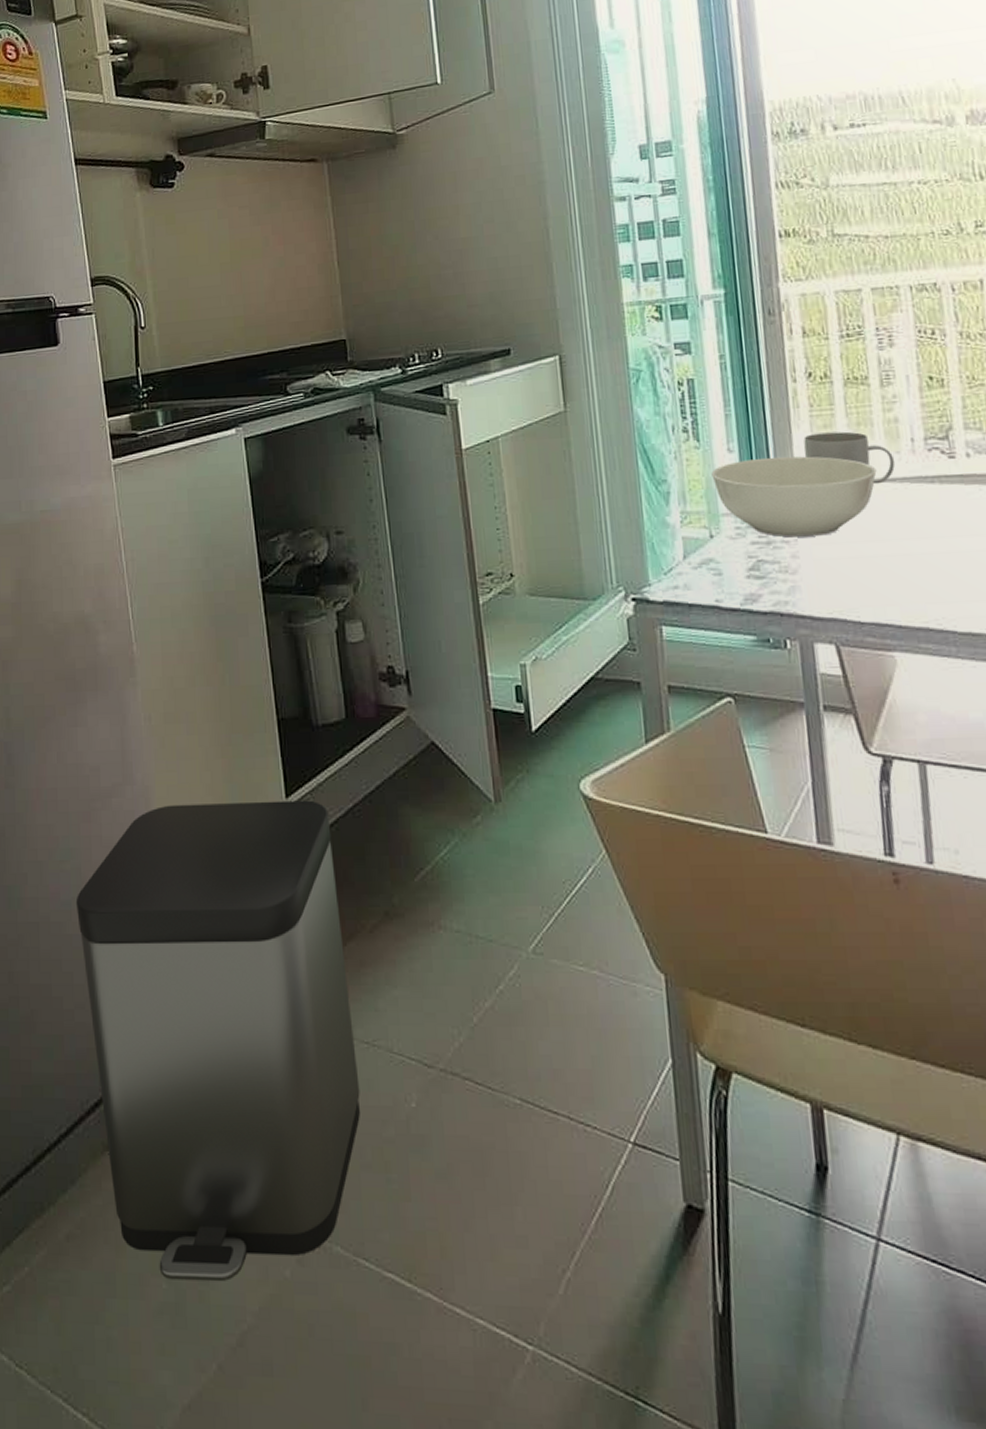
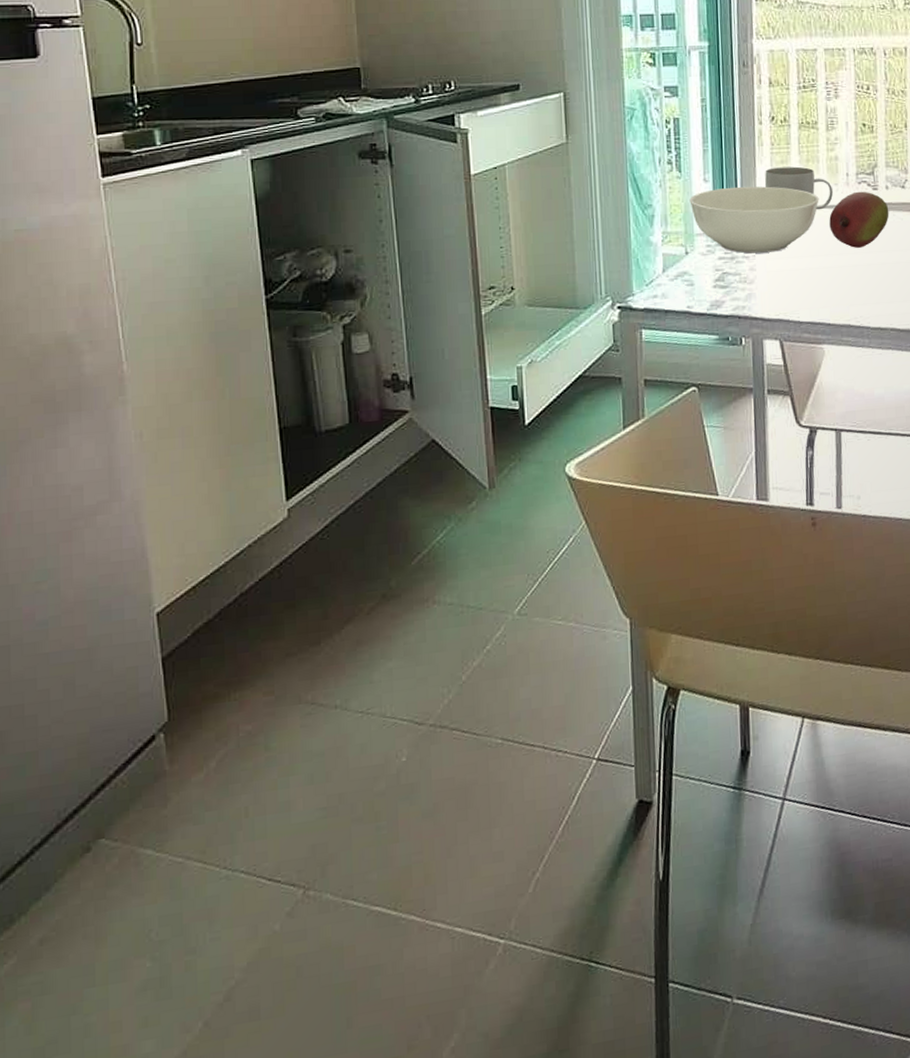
pedal bin: present [75,800,360,1282] -> none [53,501,353,958]
fruit: none [891,460,974,531] -> present [829,191,889,248]

